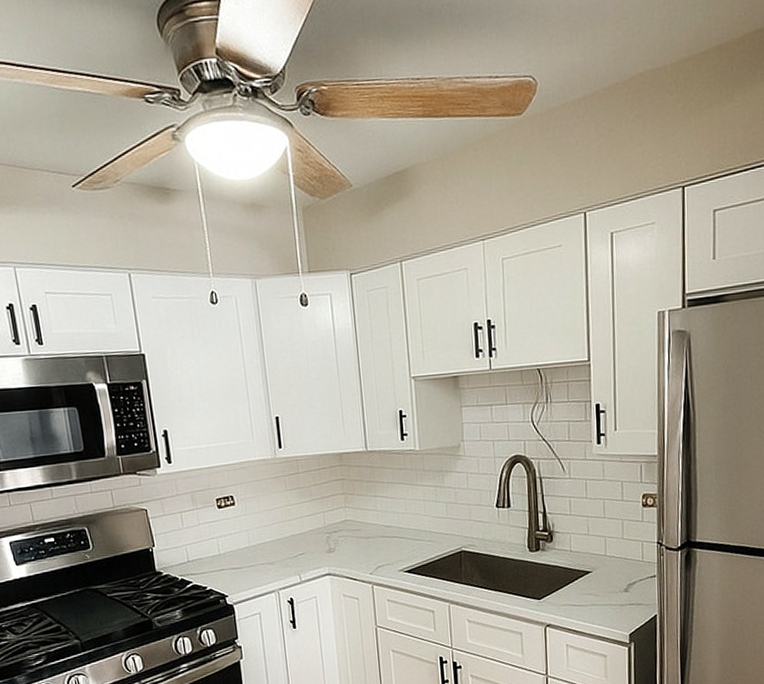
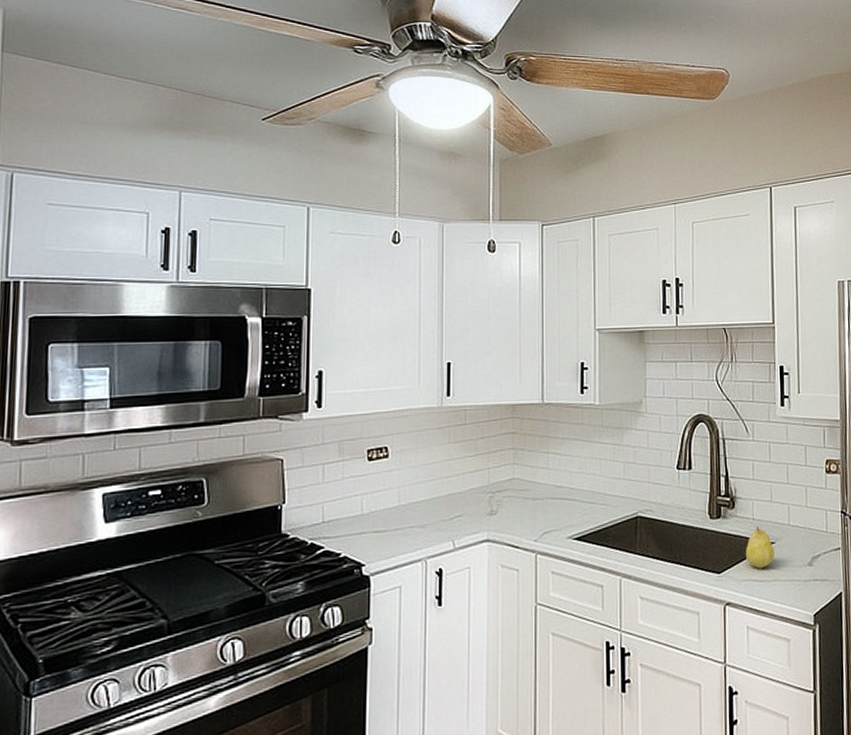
fruit: none [564,556,592,595] -> present [746,525,775,569]

